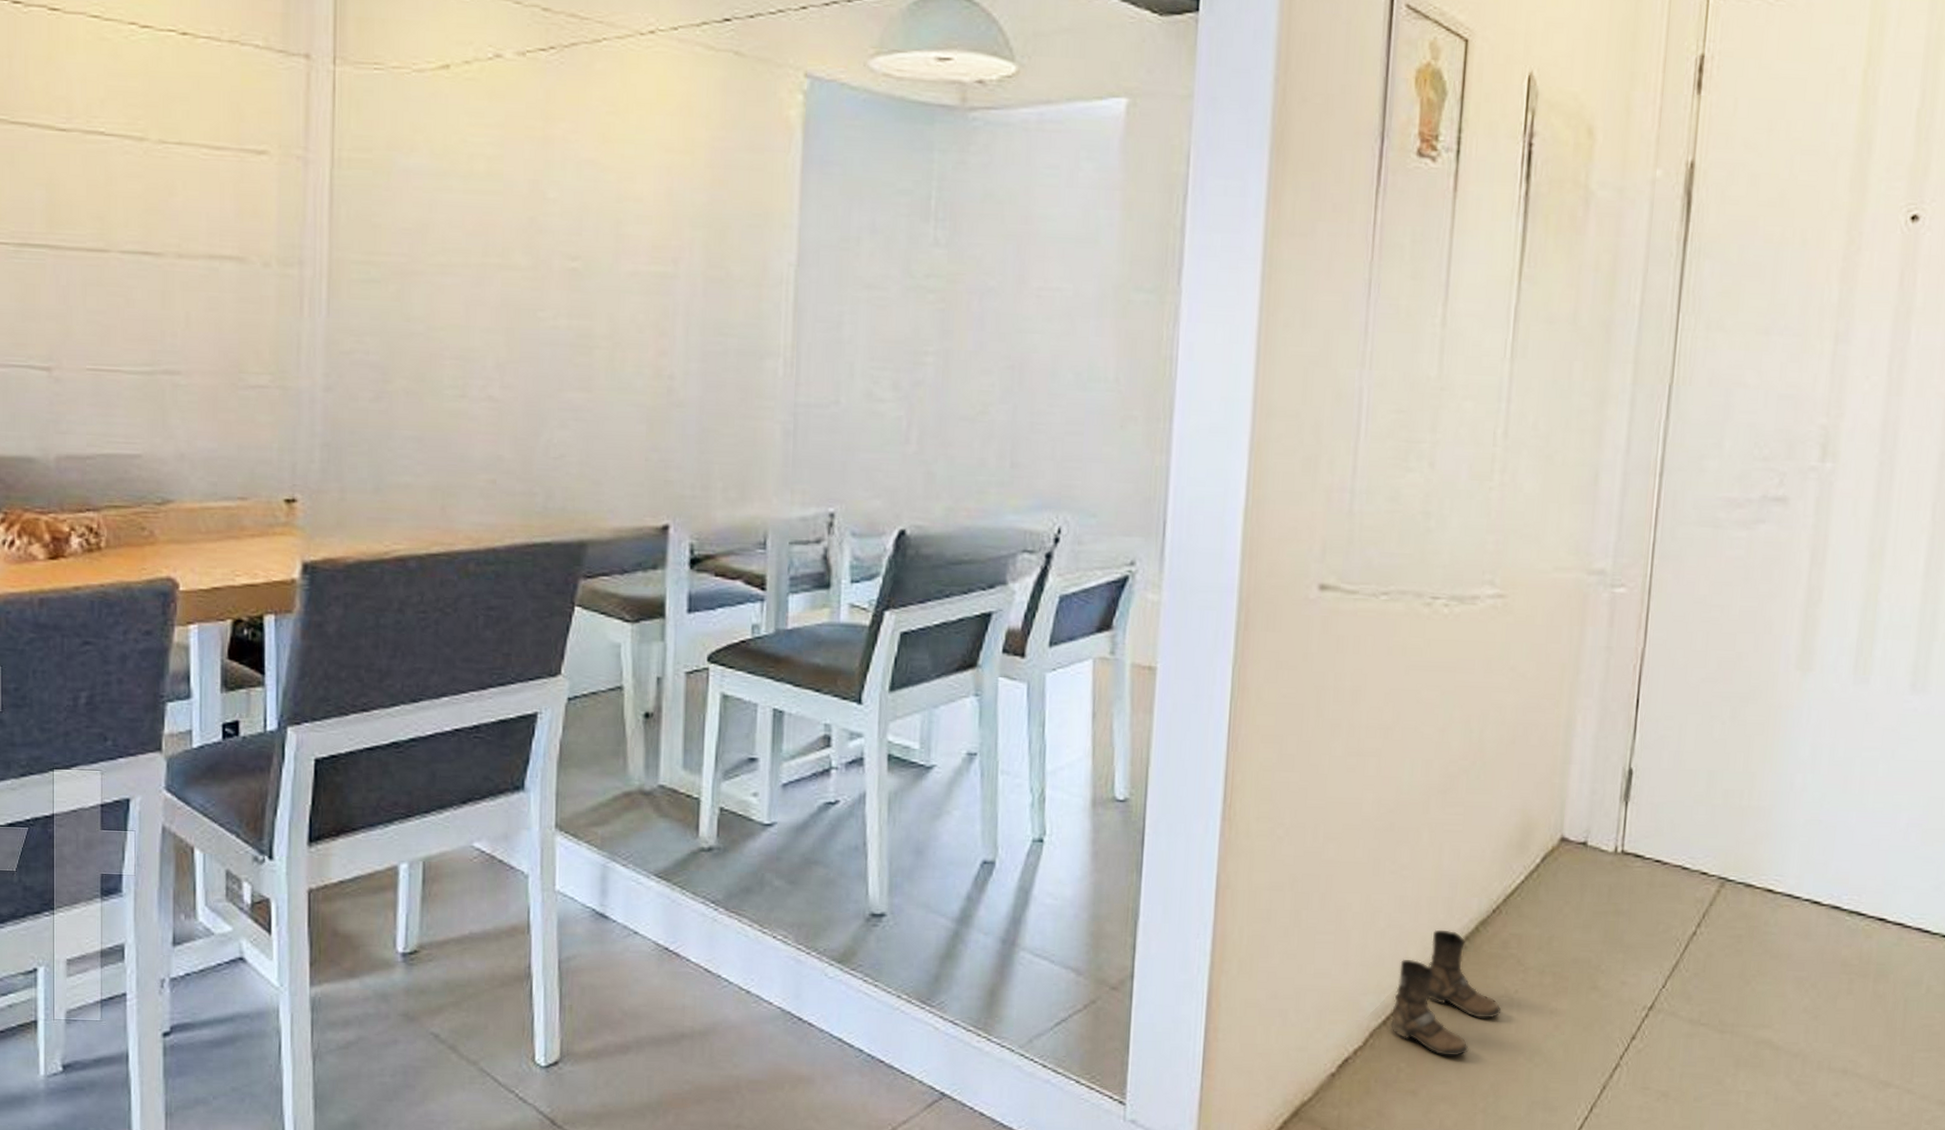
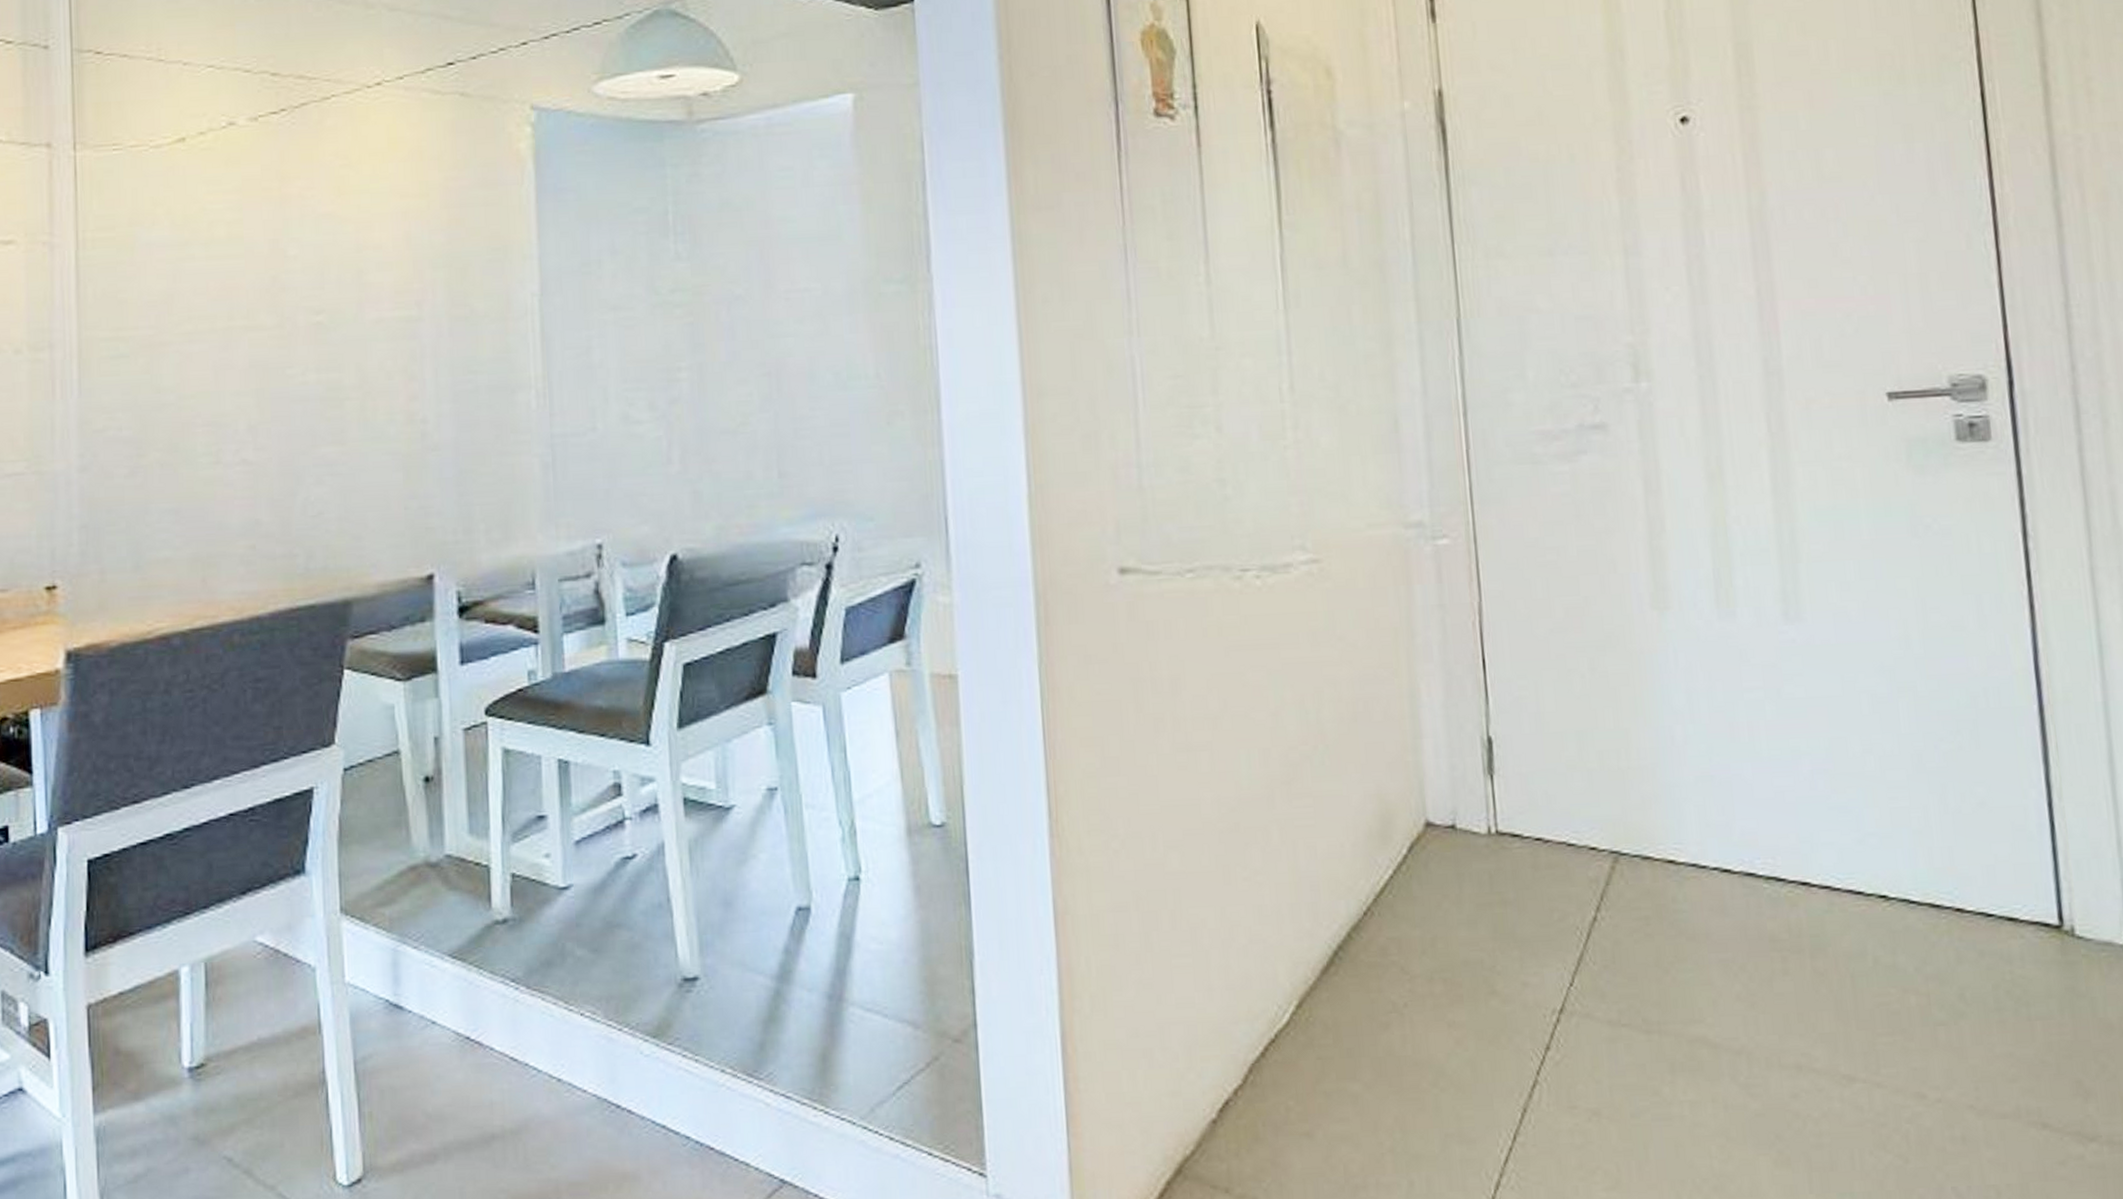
boots: present [1391,929,1502,1056] -> none [1269,939,1393,1089]

